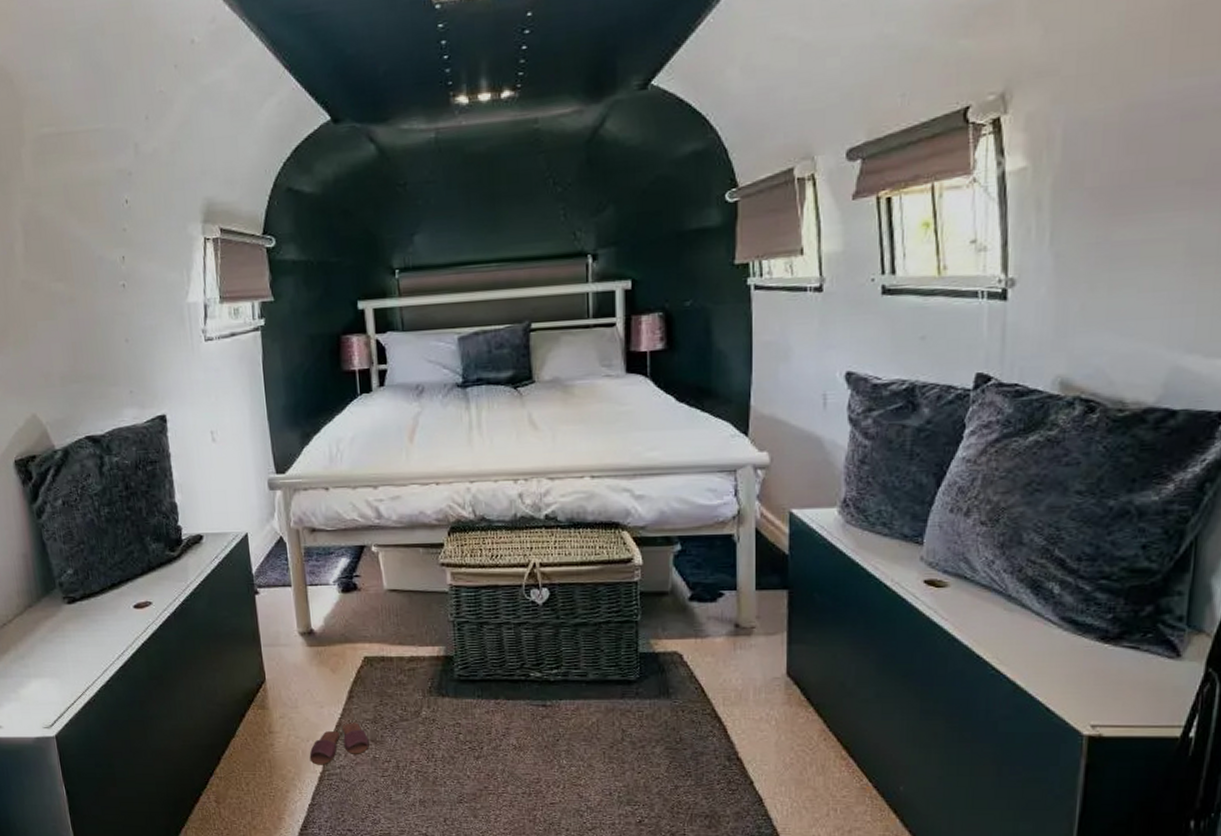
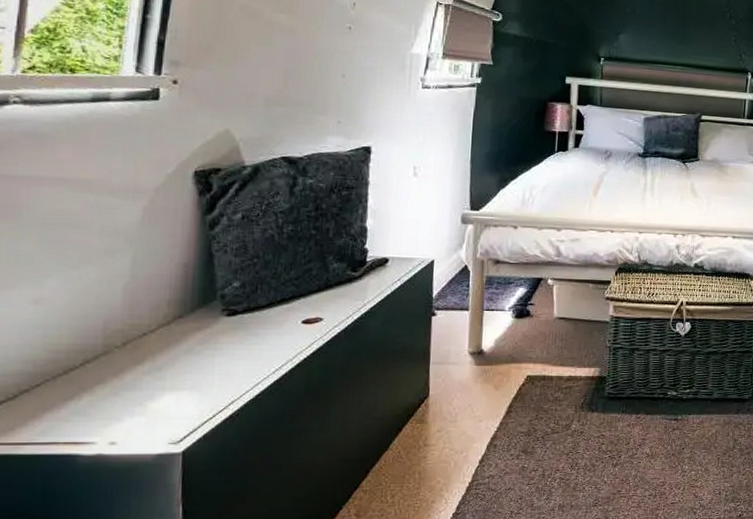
slippers: present [309,723,369,765] -> none [461,435,520,476]

